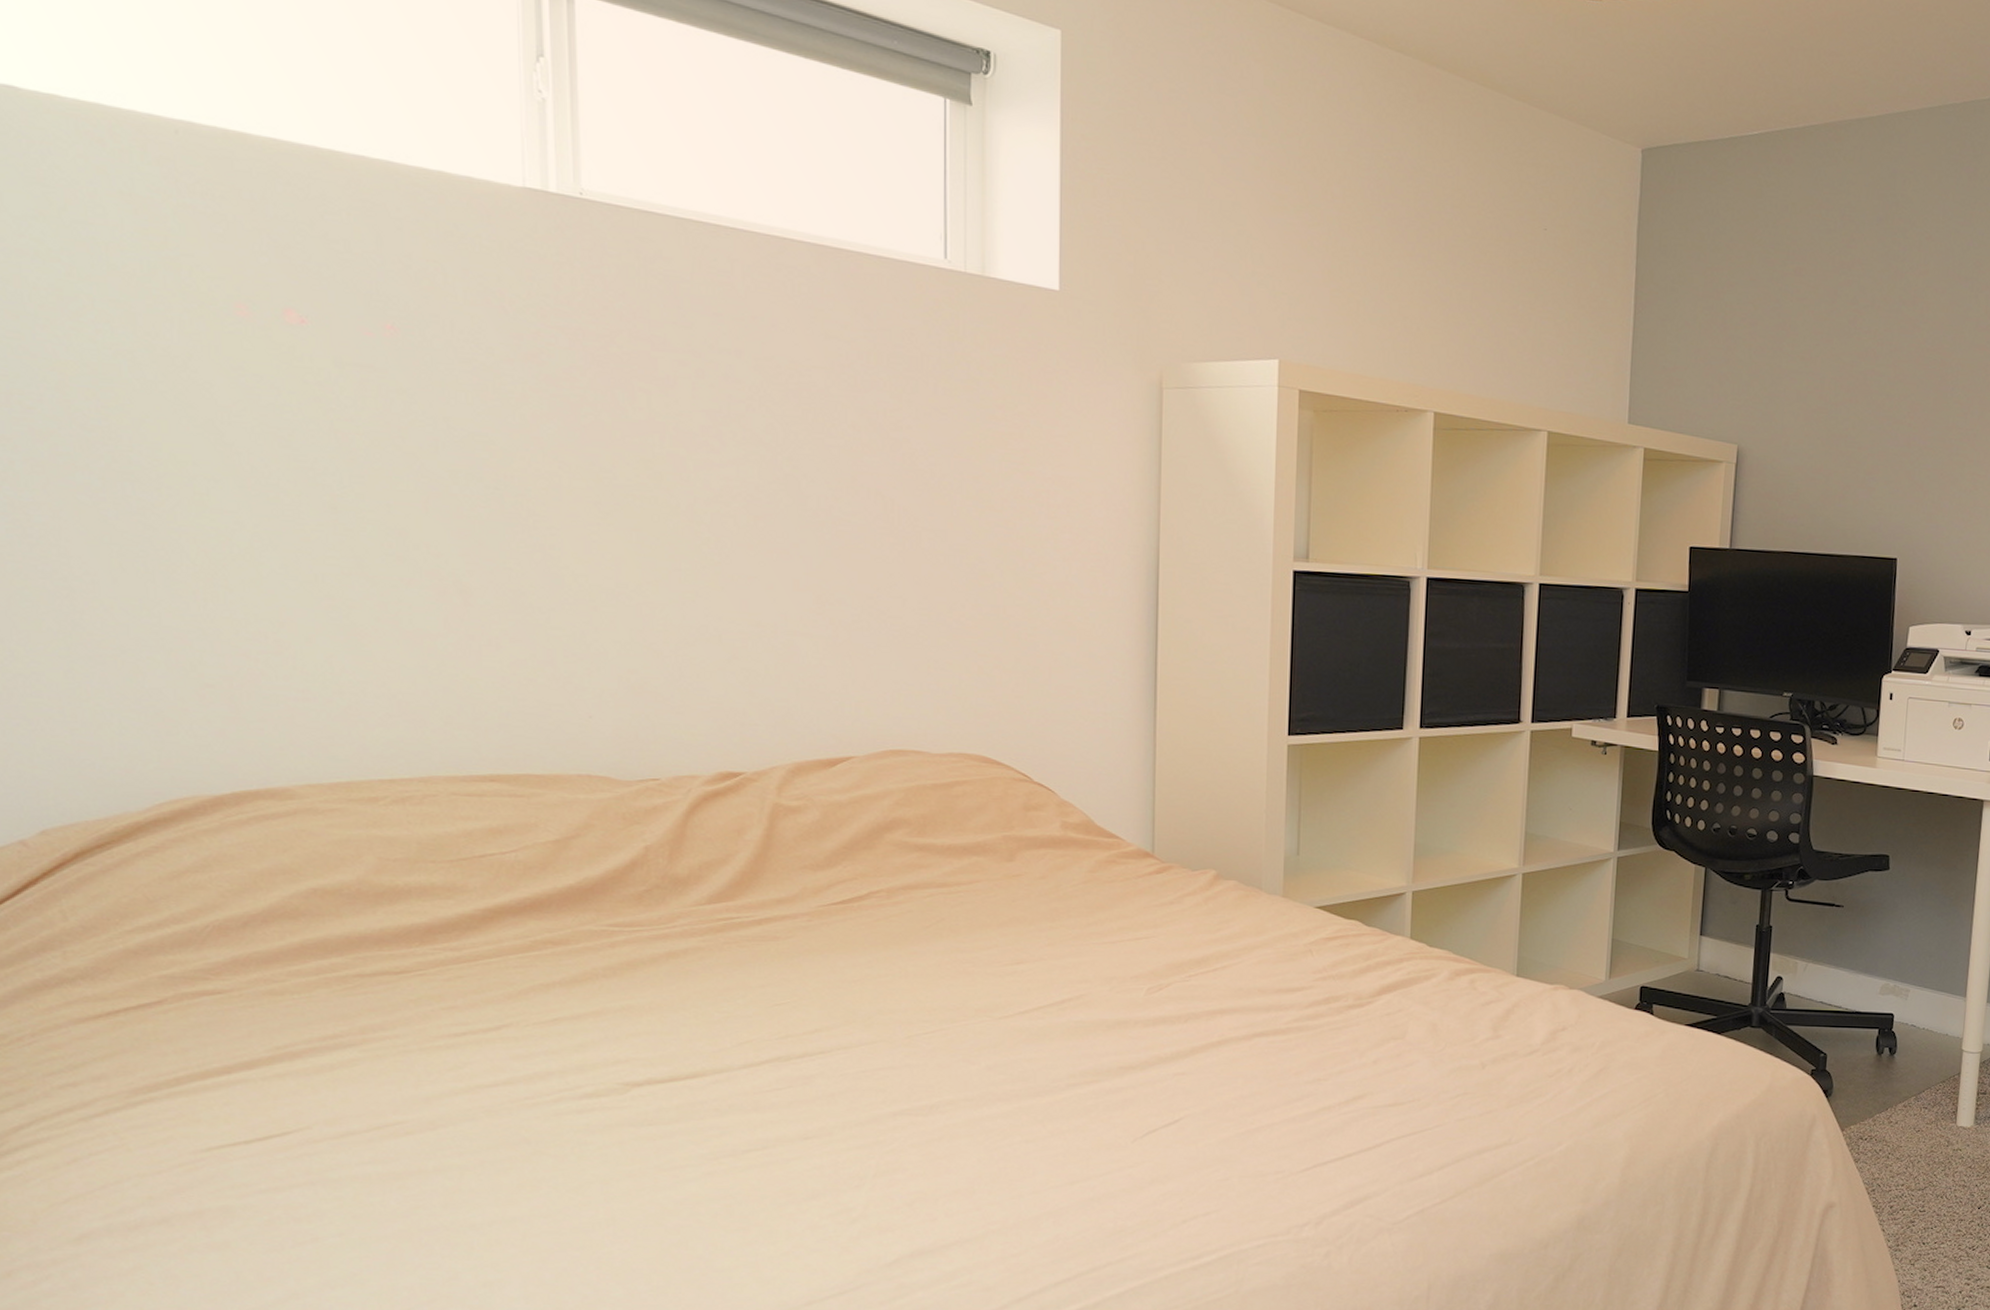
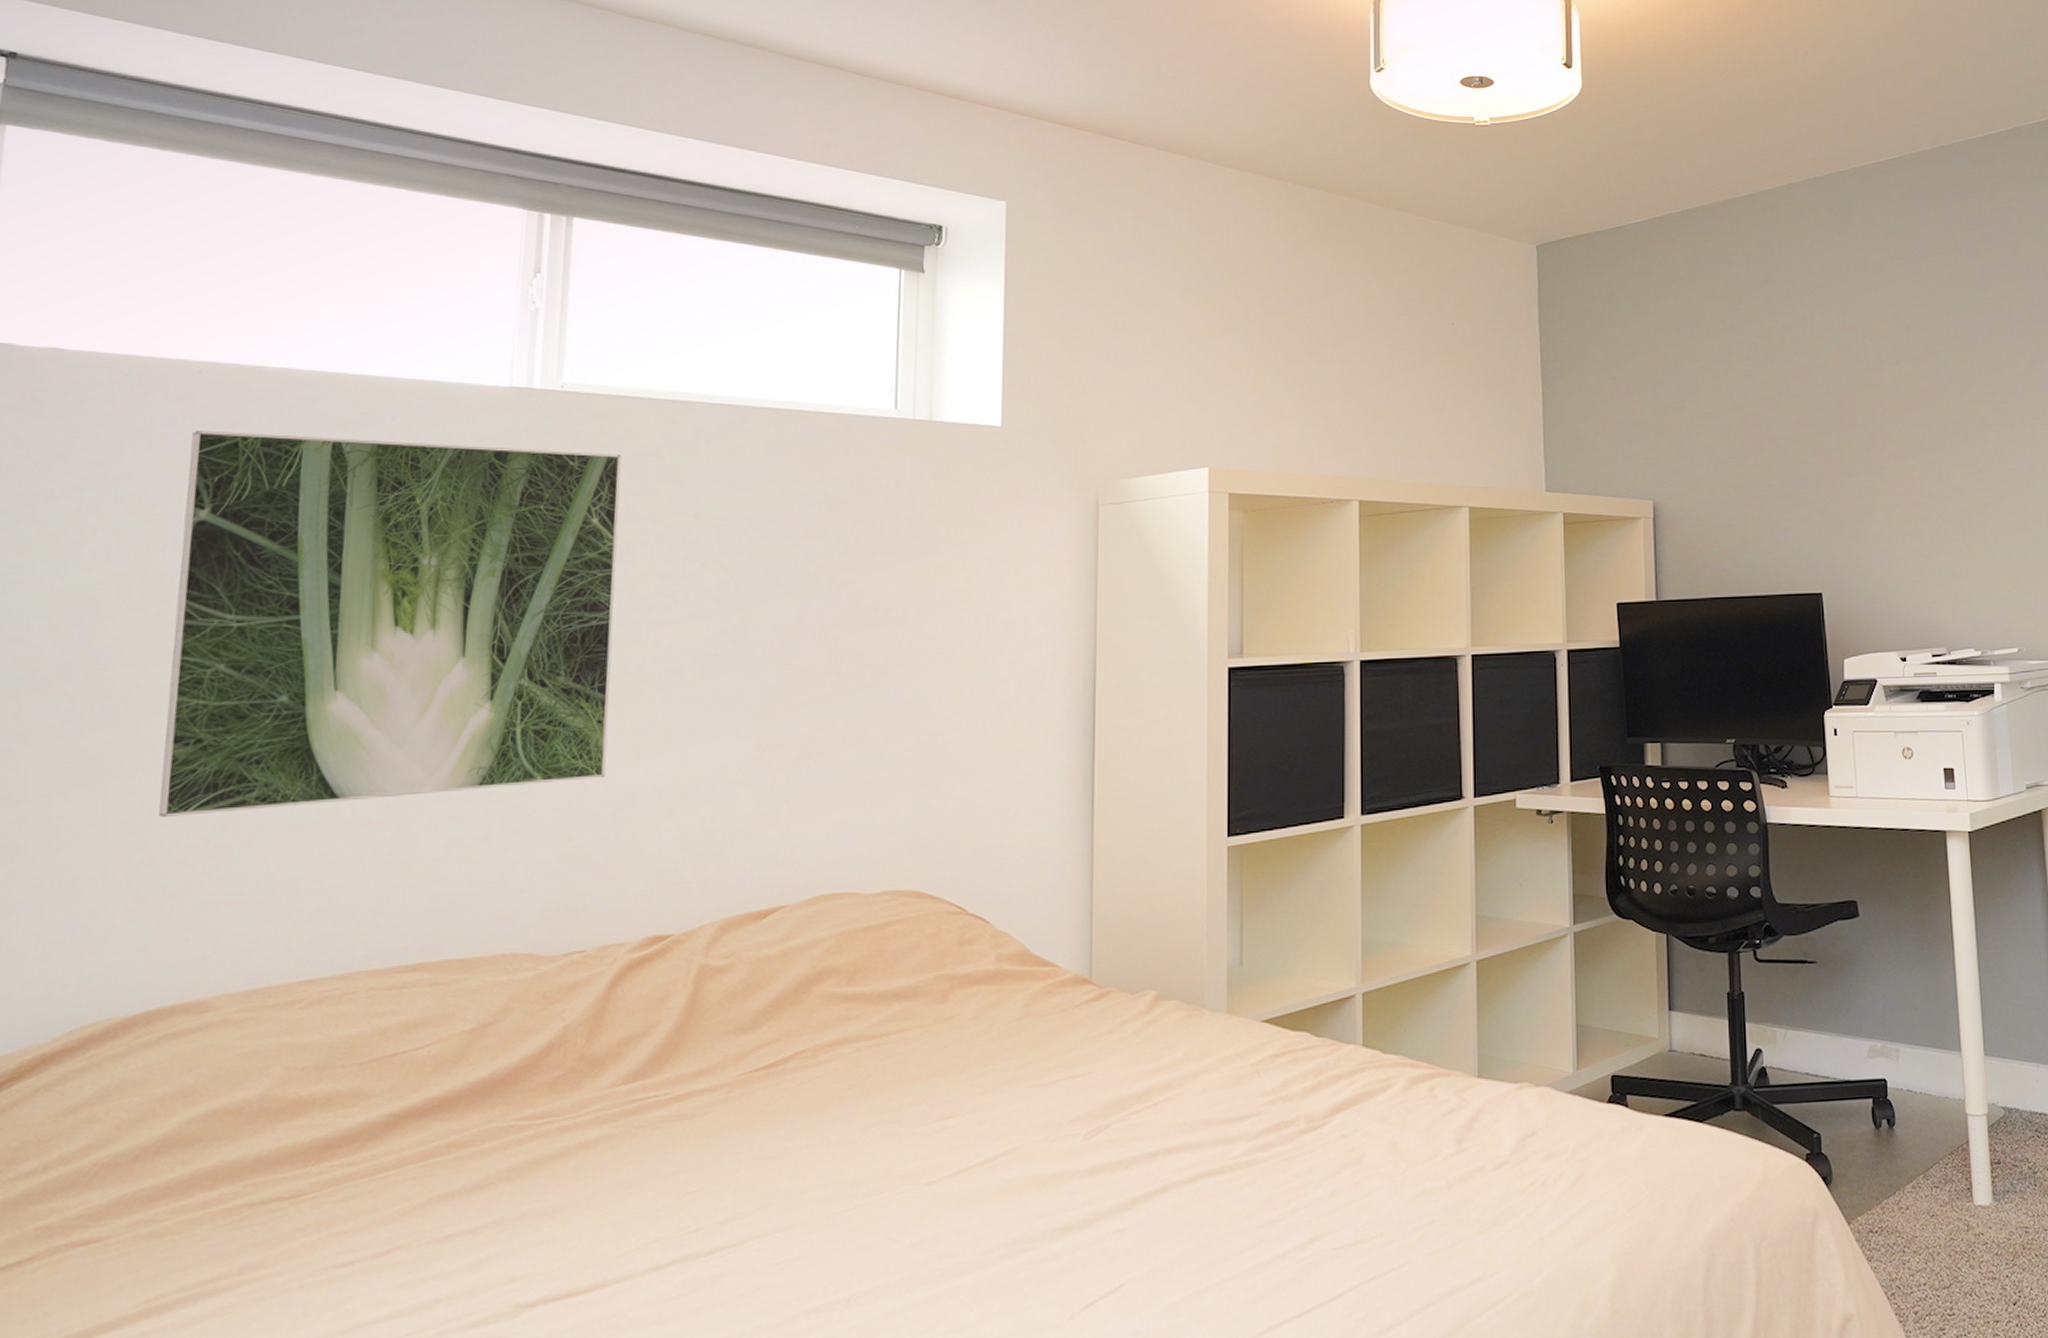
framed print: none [180,199,664,616] -> present [159,430,622,817]

